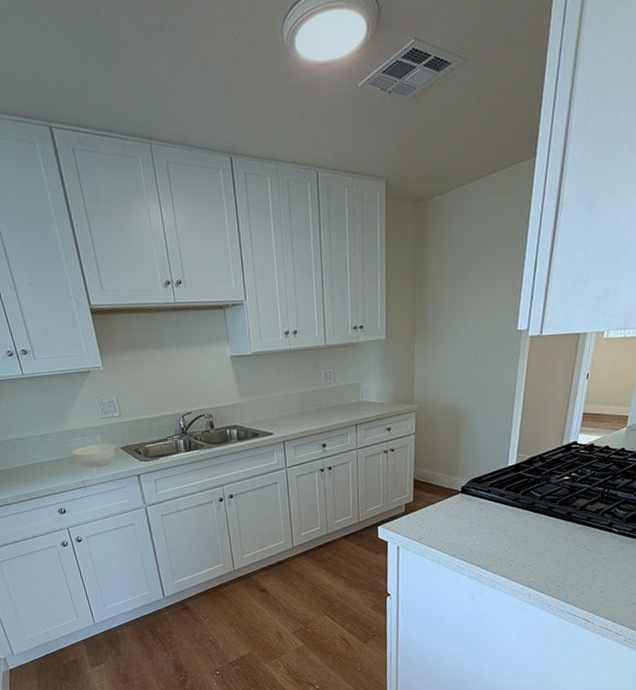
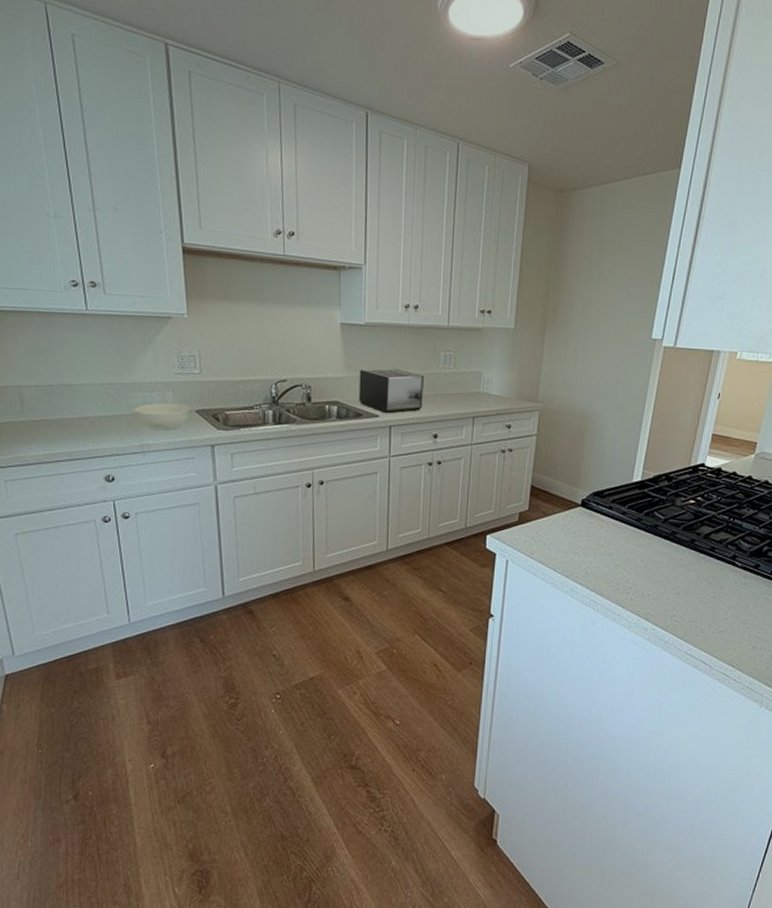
toaster: none [252,390,310,431] -> present [358,368,424,414]

